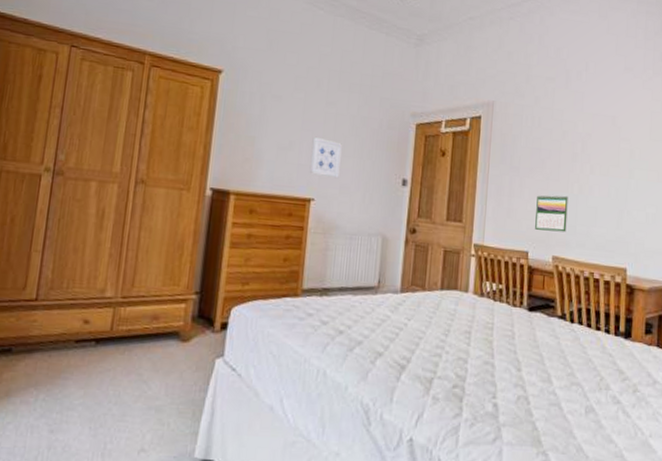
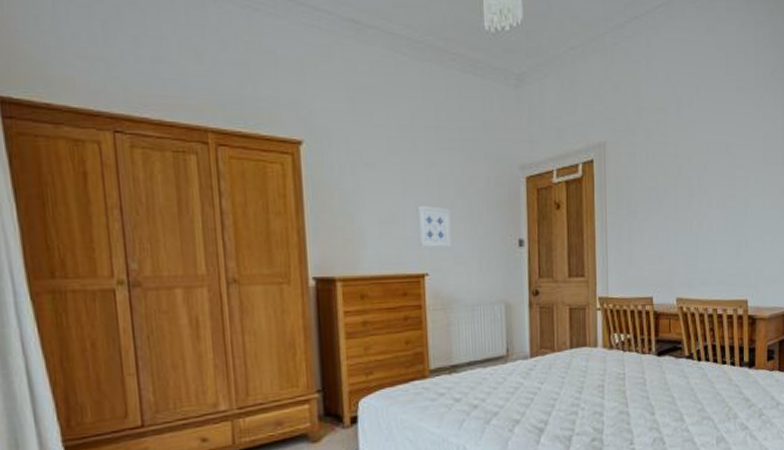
calendar: present [535,194,568,233] -> none [657,234,688,274]

